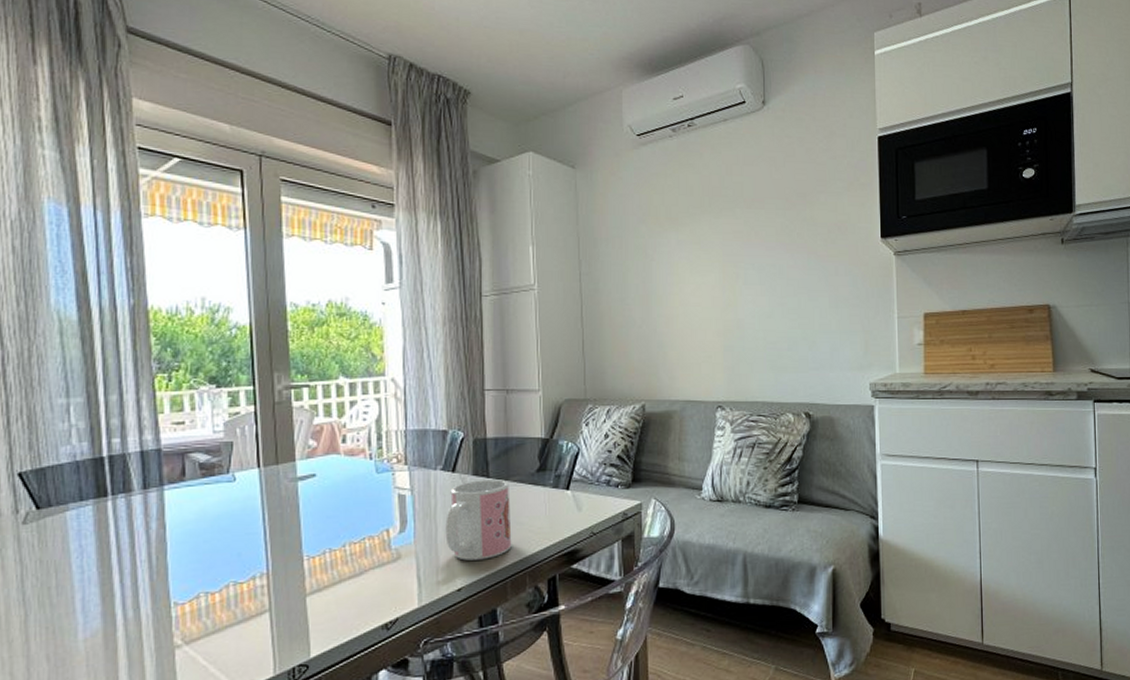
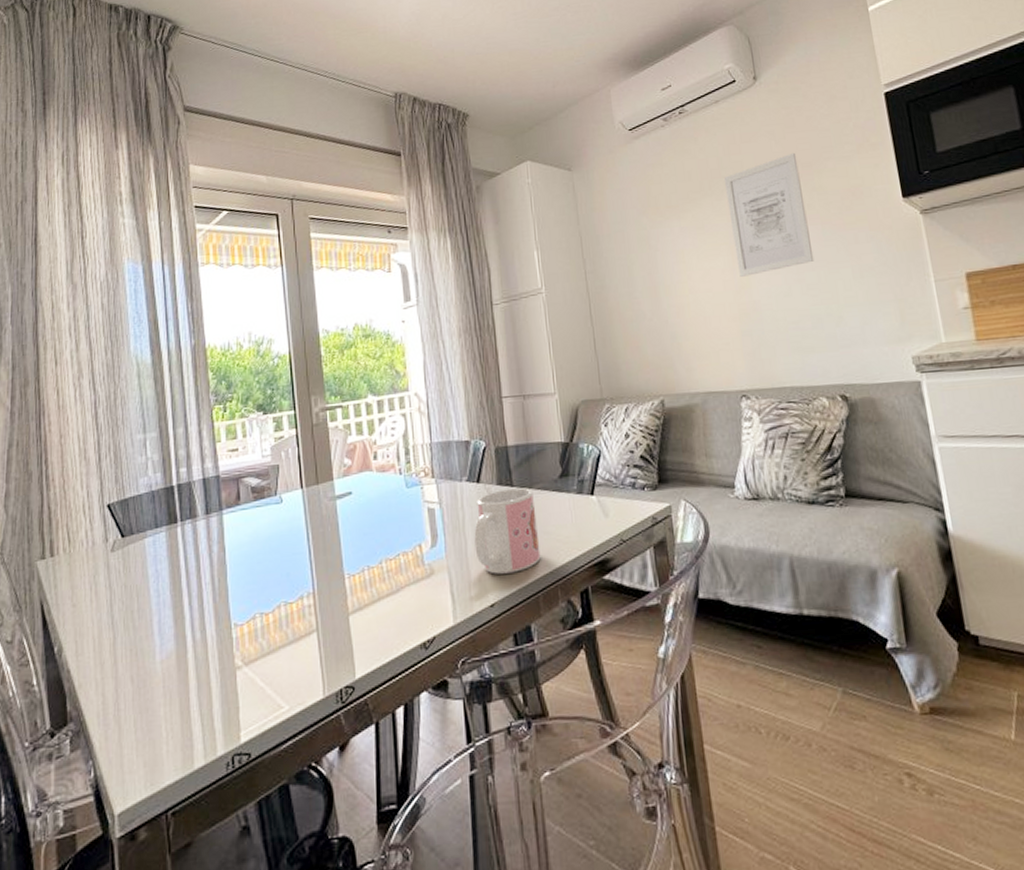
wall art: none [723,181,797,295] -> present [723,152,814,277]

